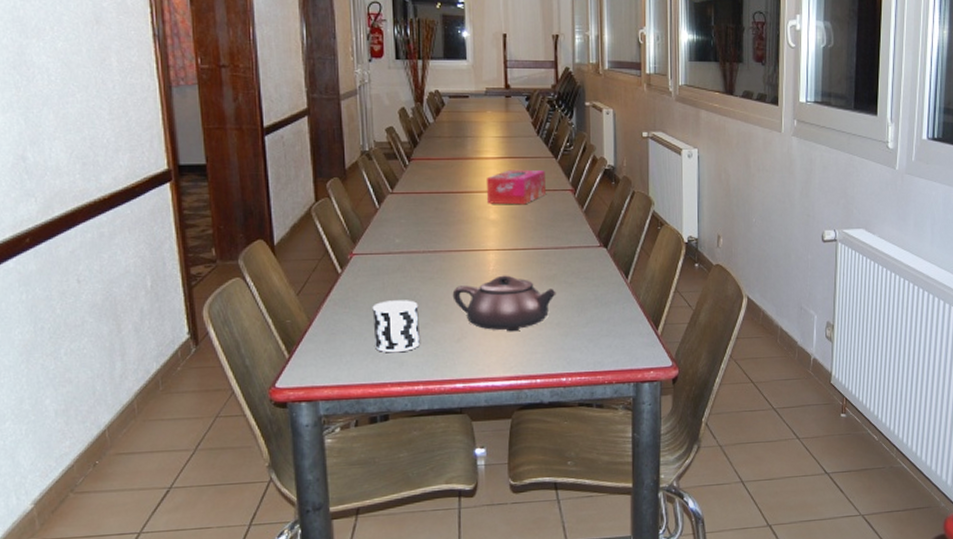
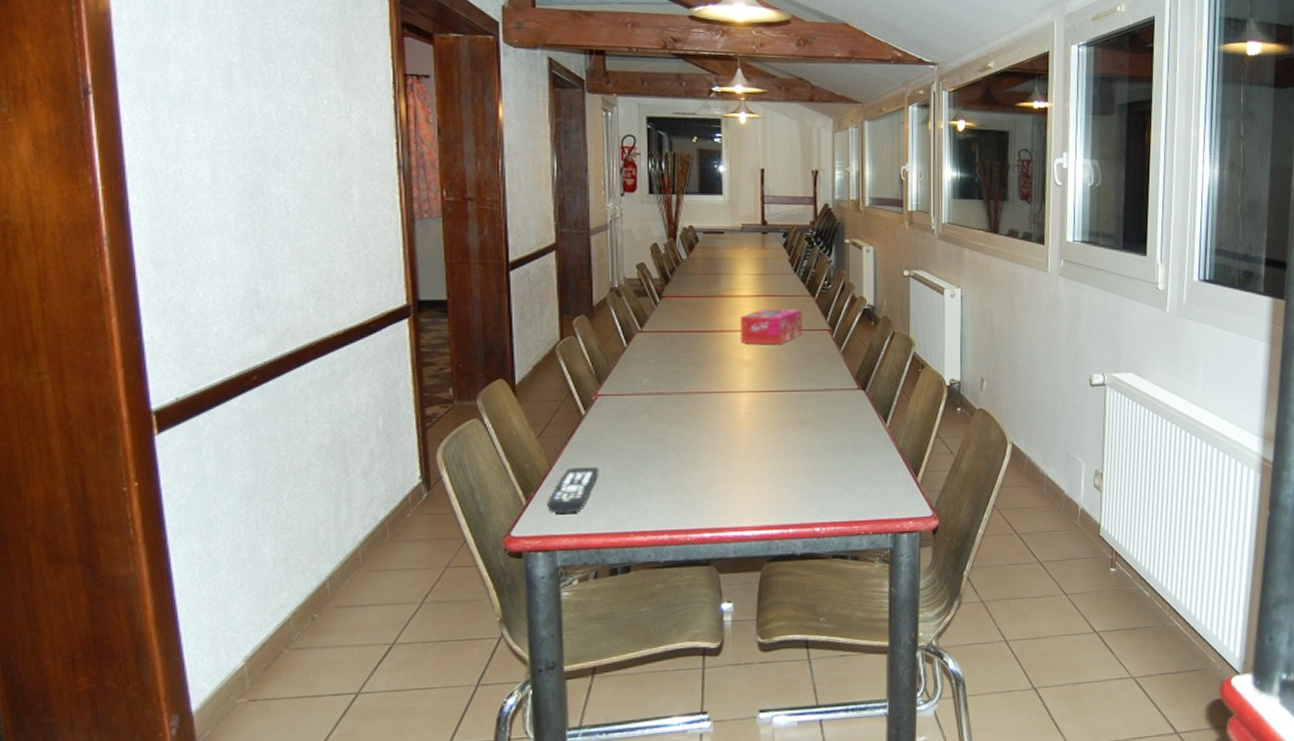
remote control: none [309,322,357,366] -> present [548,467,599,513]
cup: present [372,300,420,353] -> none [616,444,666,500]
teapot: present [452,275,556,332] -> none [702,418,811,479]

